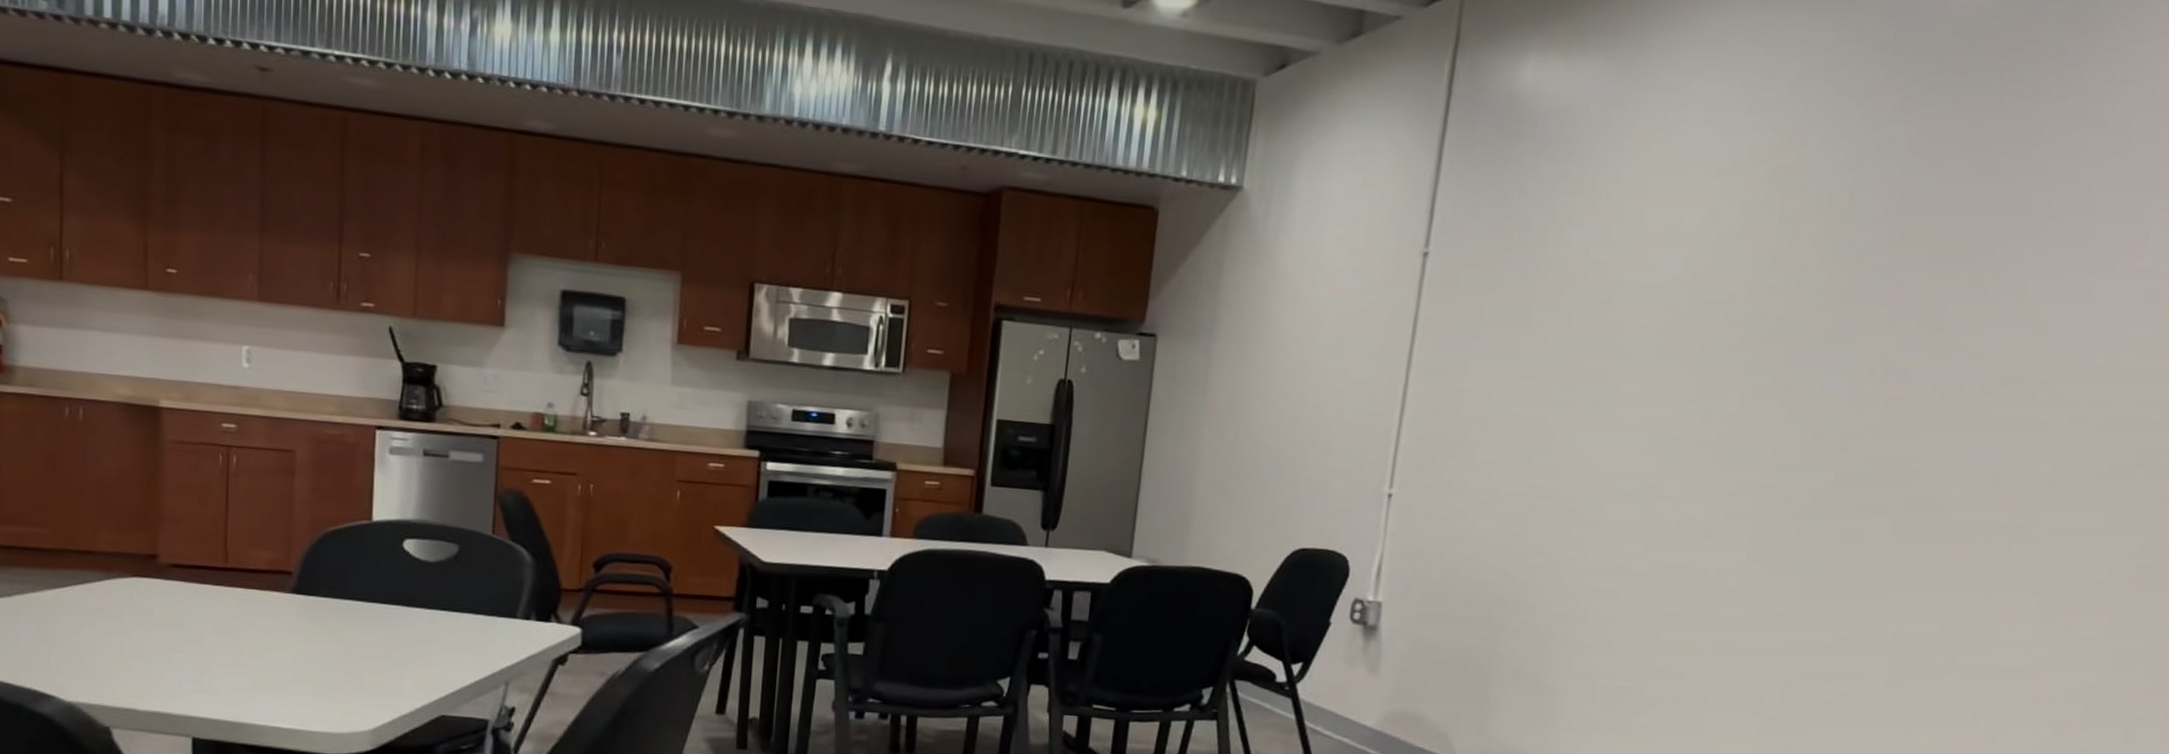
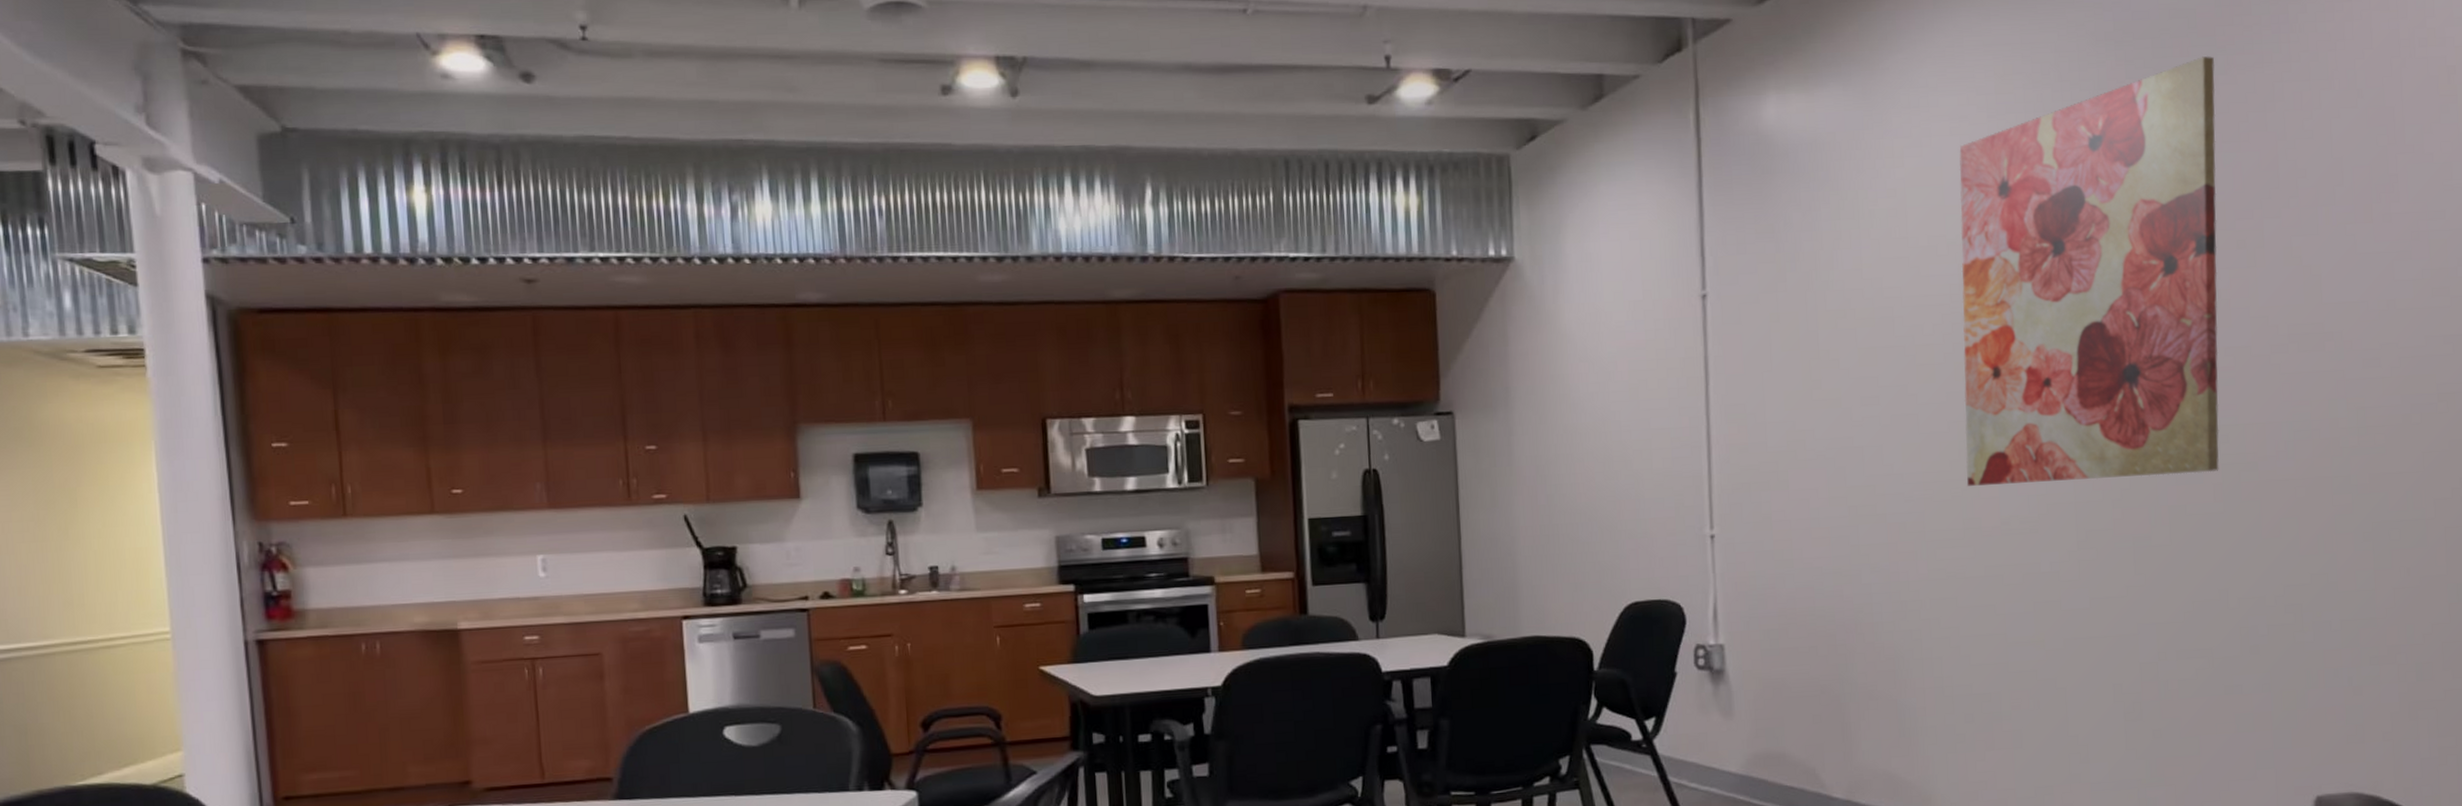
wall art: none [1650,79,1990,504] -> present [1959,55,2219,486]

